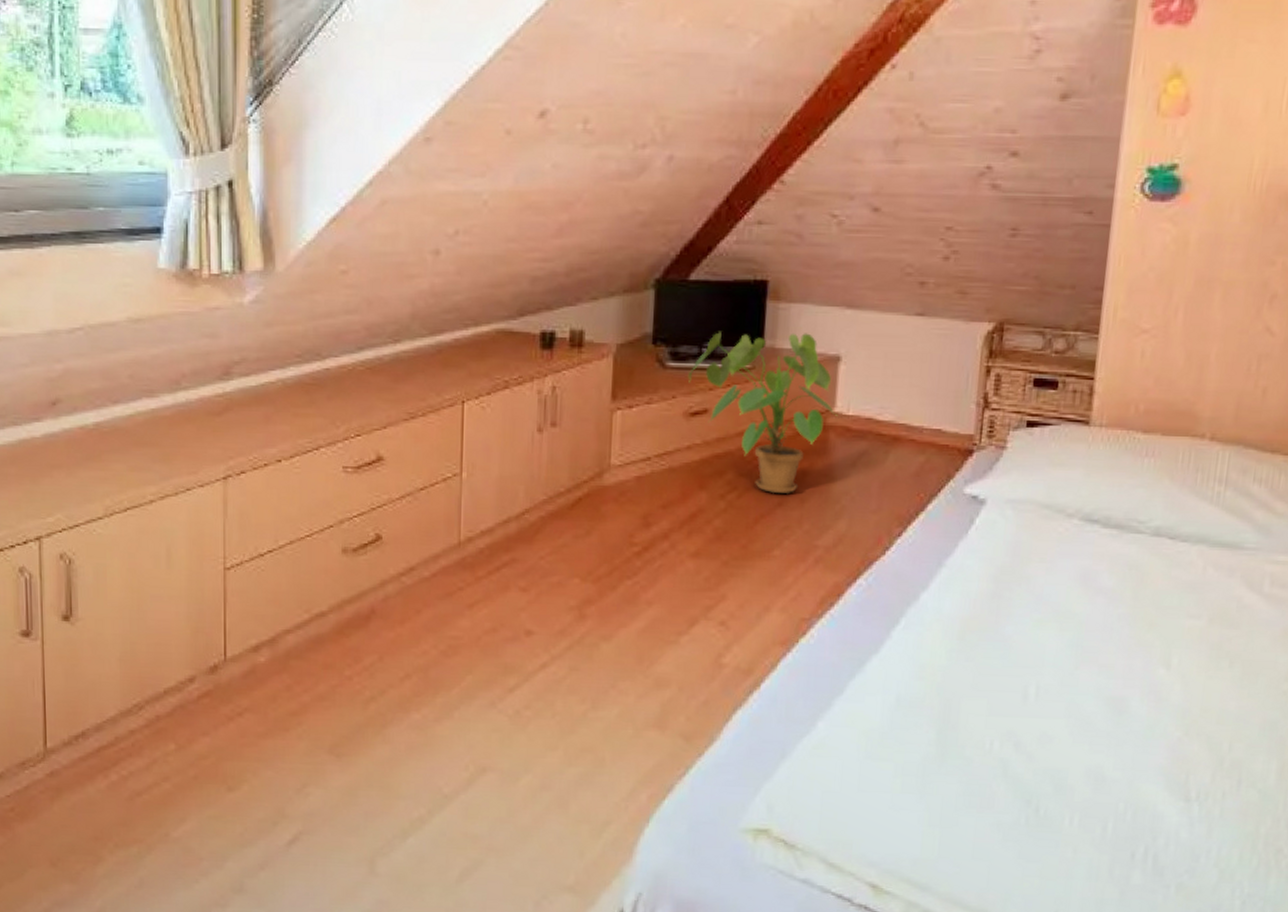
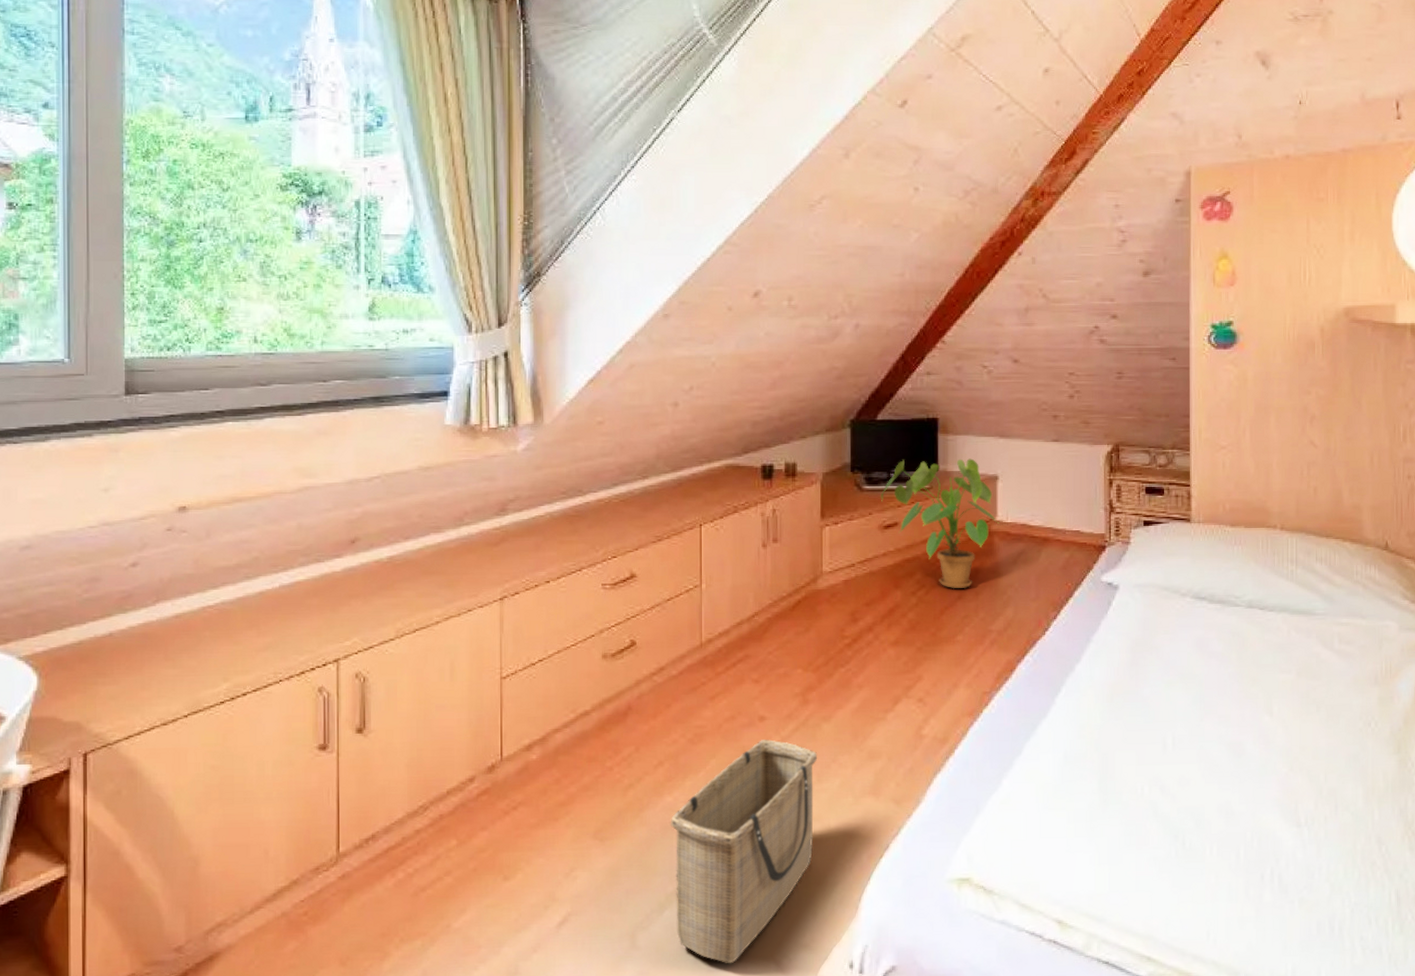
basket: none [417,657,594,899] -> present [670,739,818,963]

